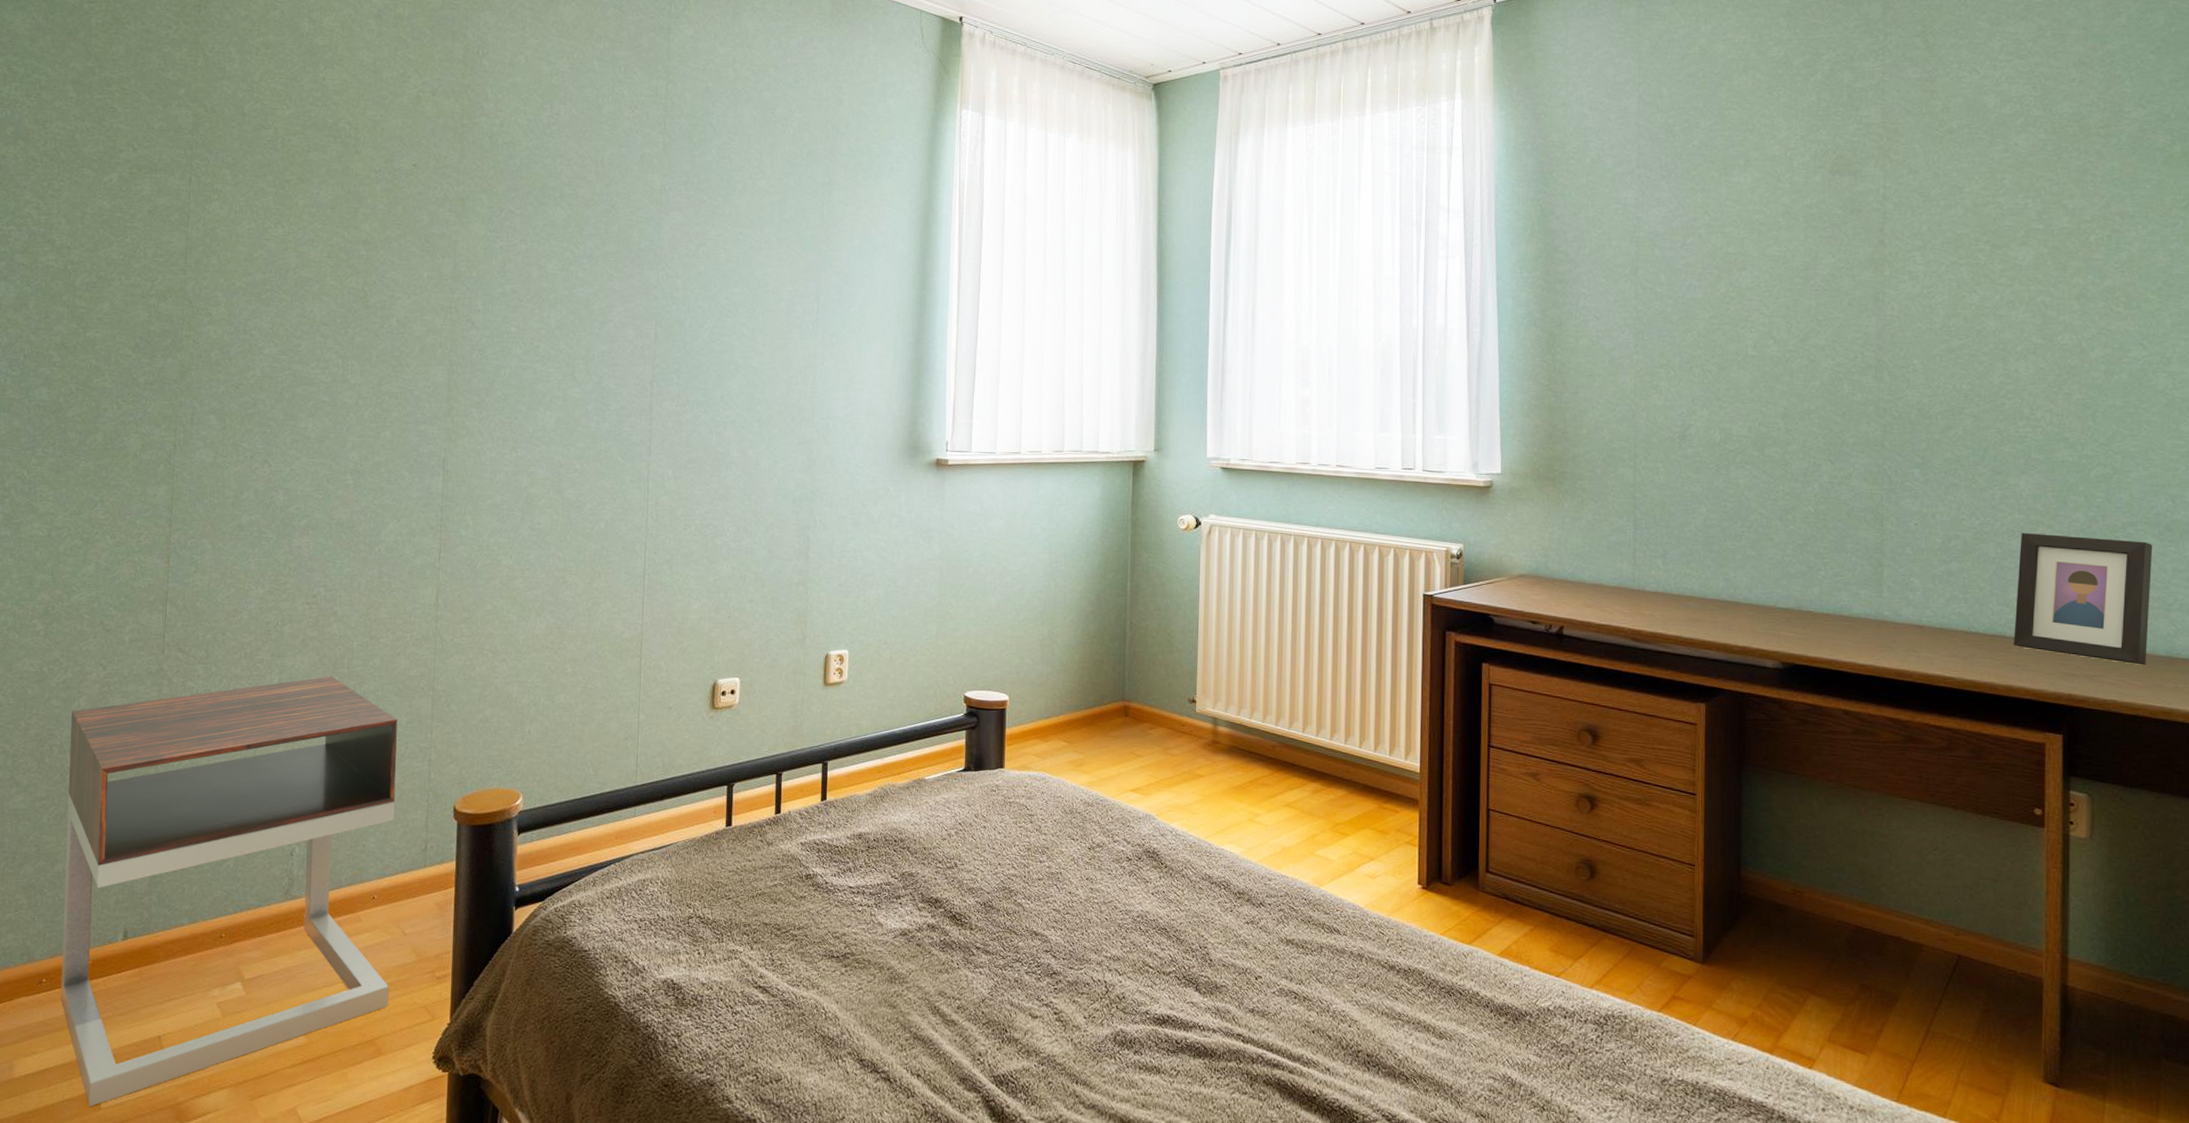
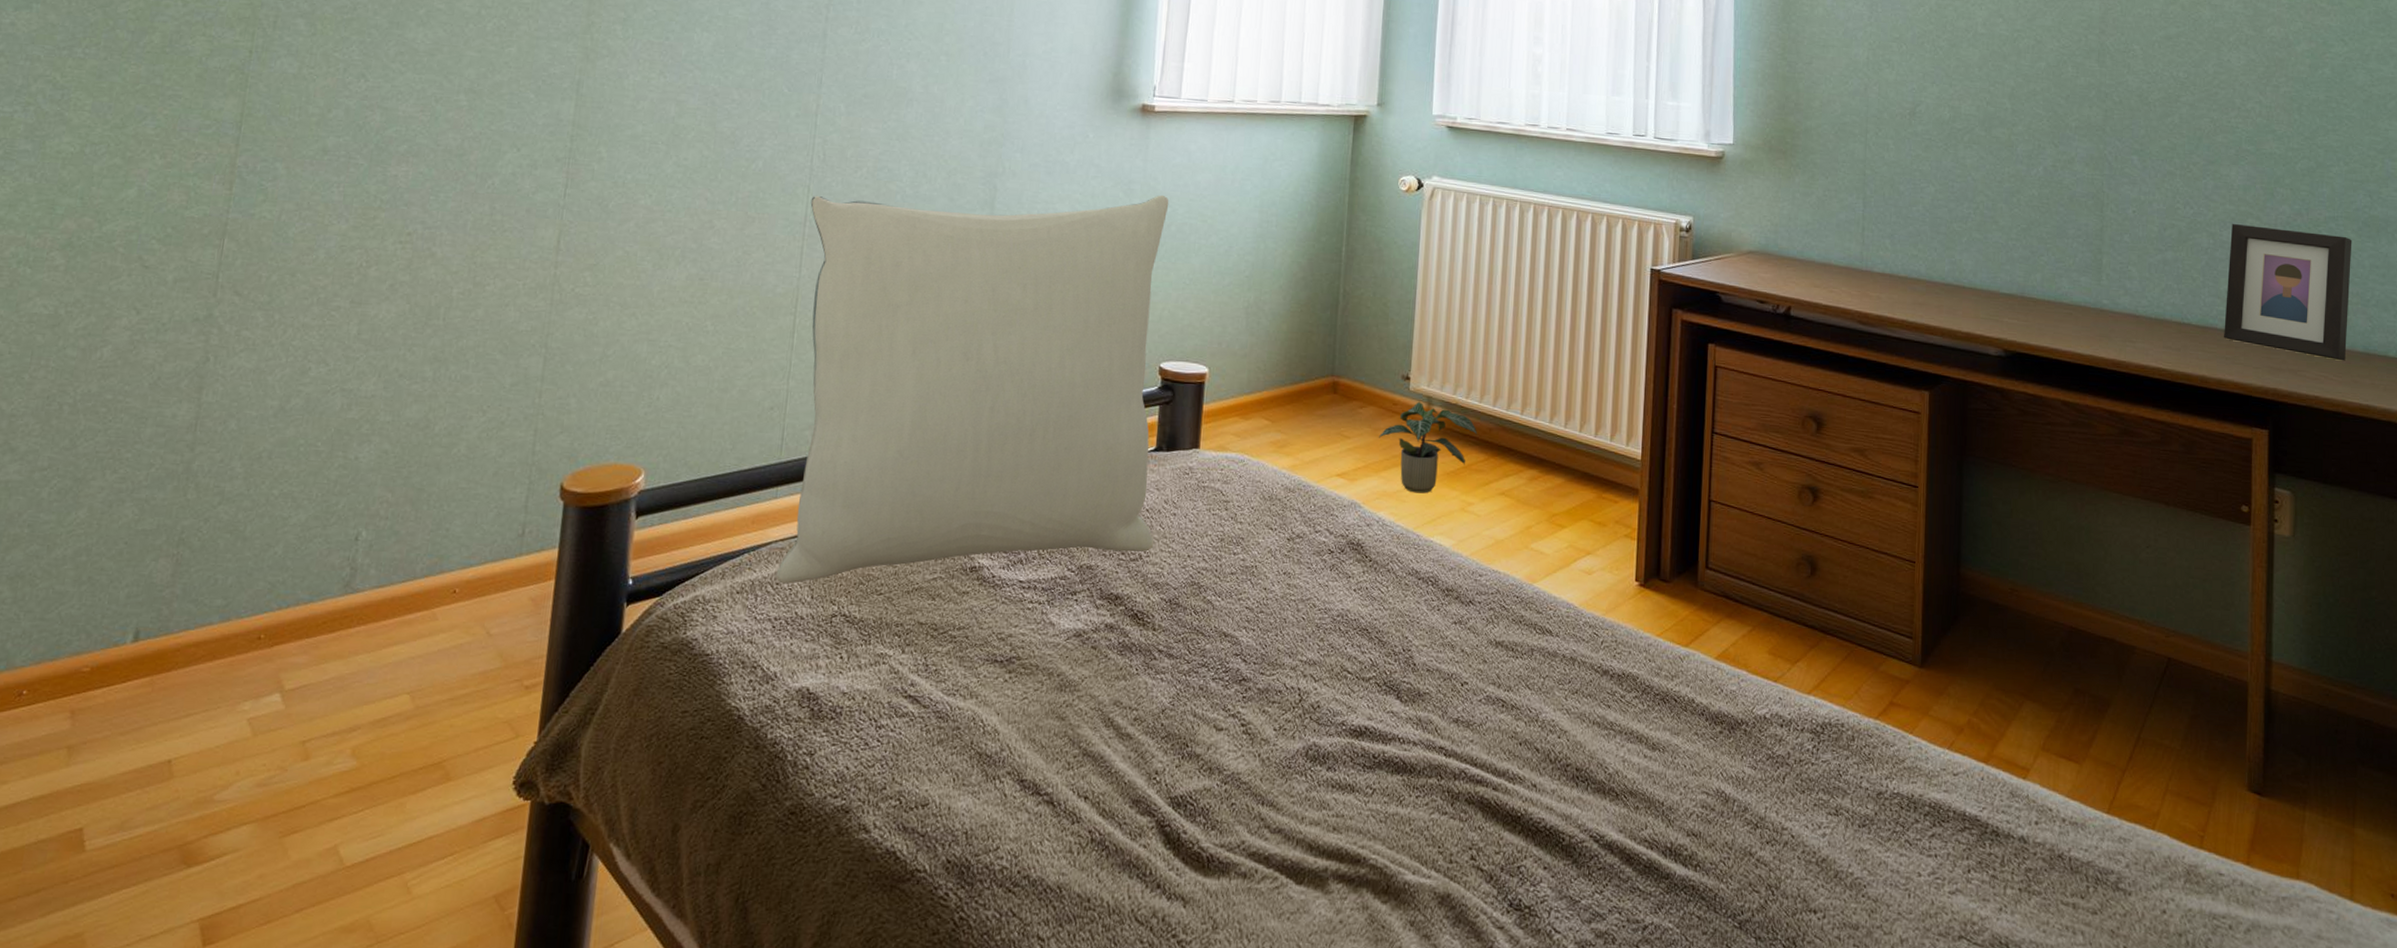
nightstand: present [60,676,398,1107] -> none [44,328,500,849]
pillow: none [639,540,968,891] -> present [775,194,1169,584]
potted plant: none [1168,722,1261,806] -> present [1378,401,1477,494]

